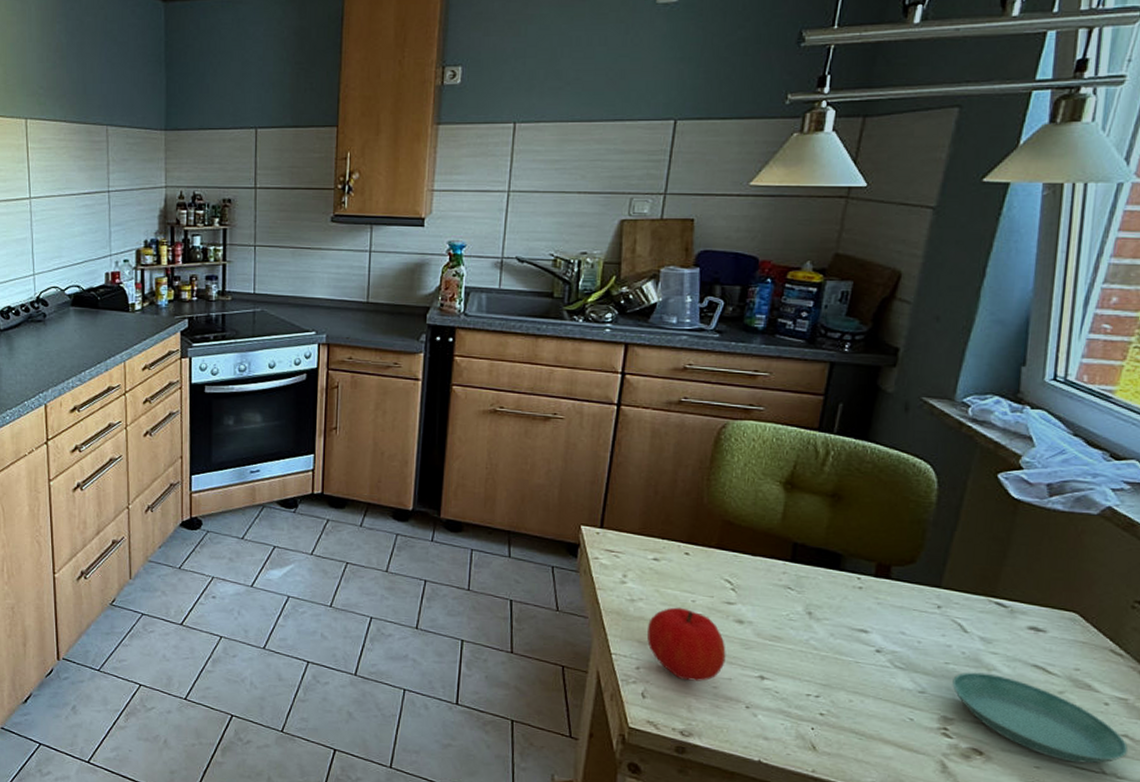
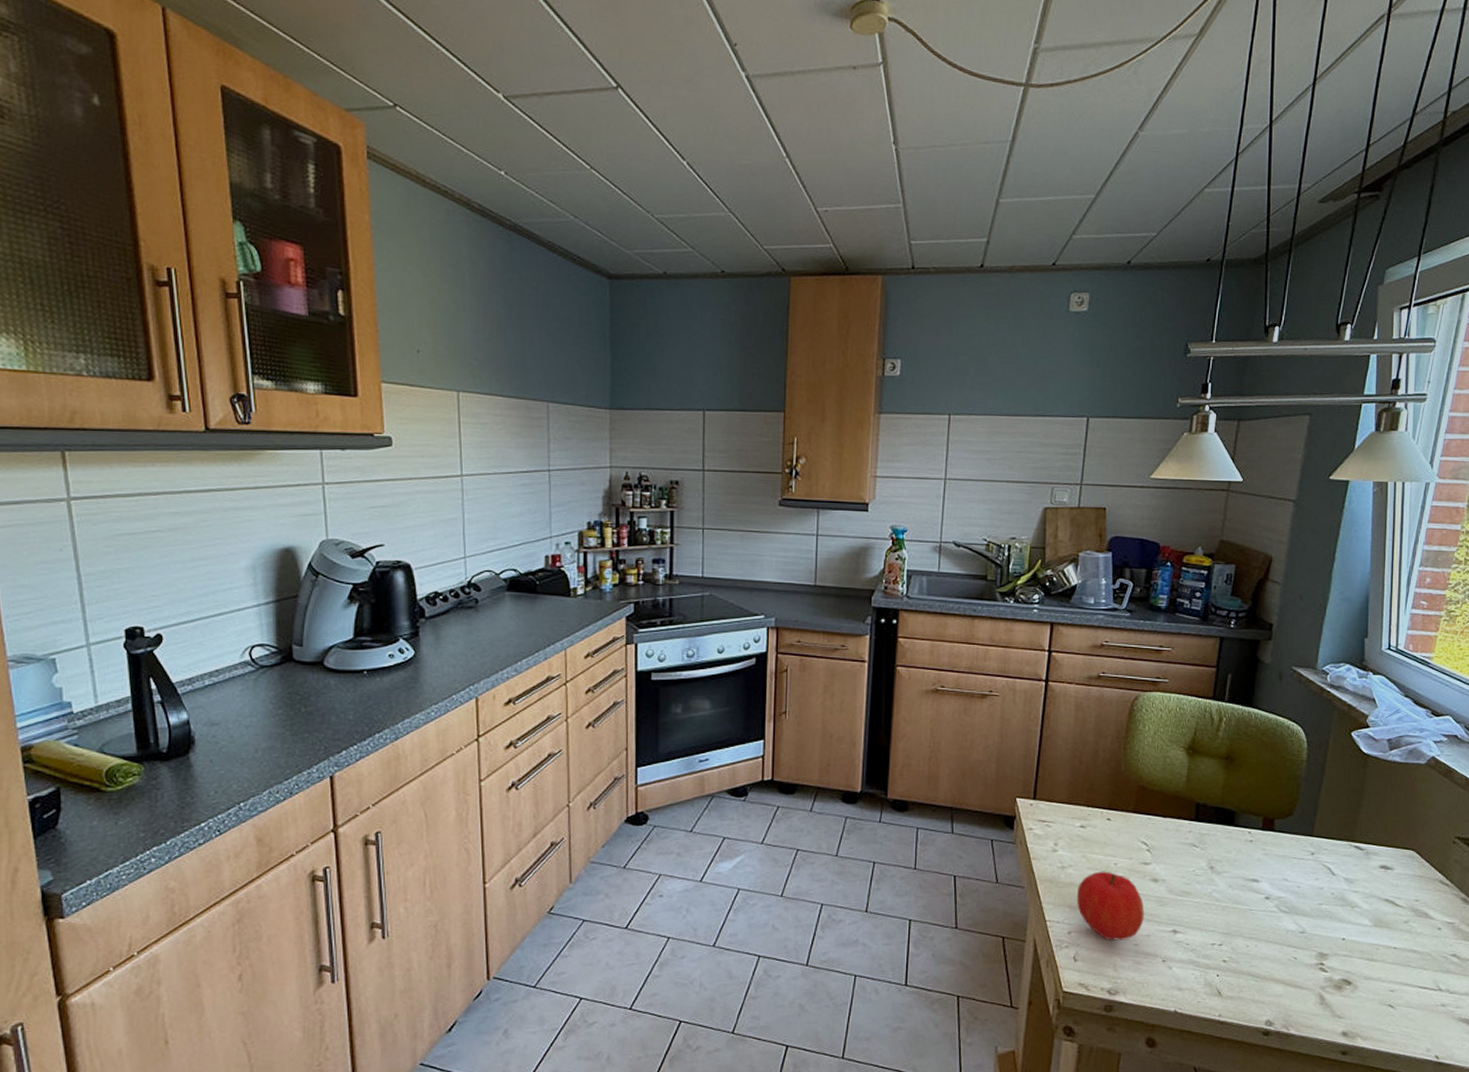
saucer: present [952,672,1129,764] -> none [1325,910,1457,983]

